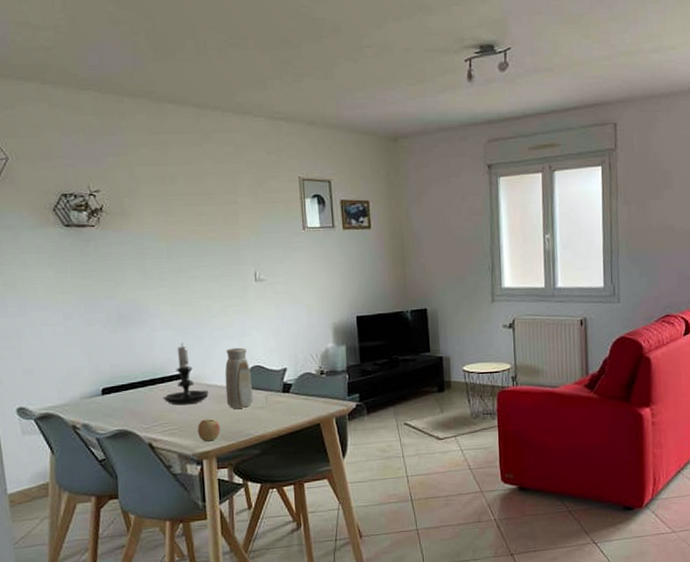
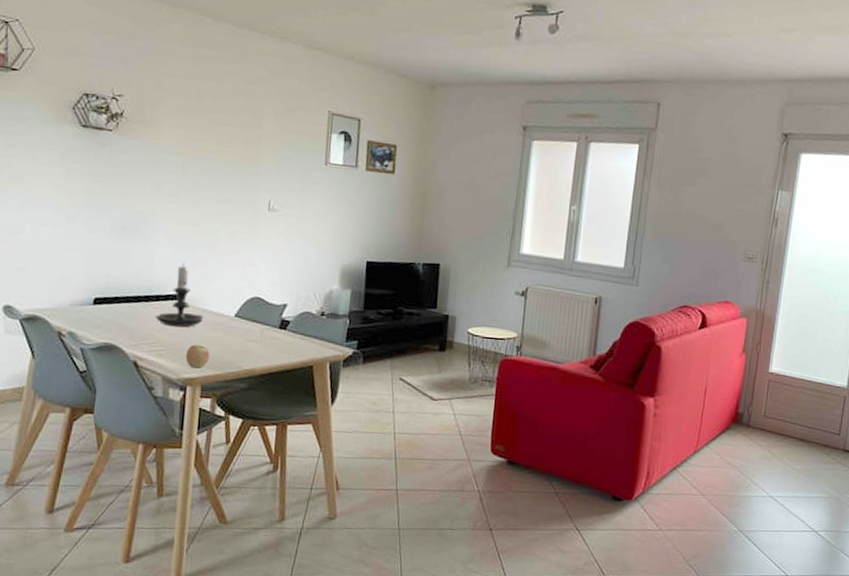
vase: present [225,347,254,409] -> none [220,275,250,339]

